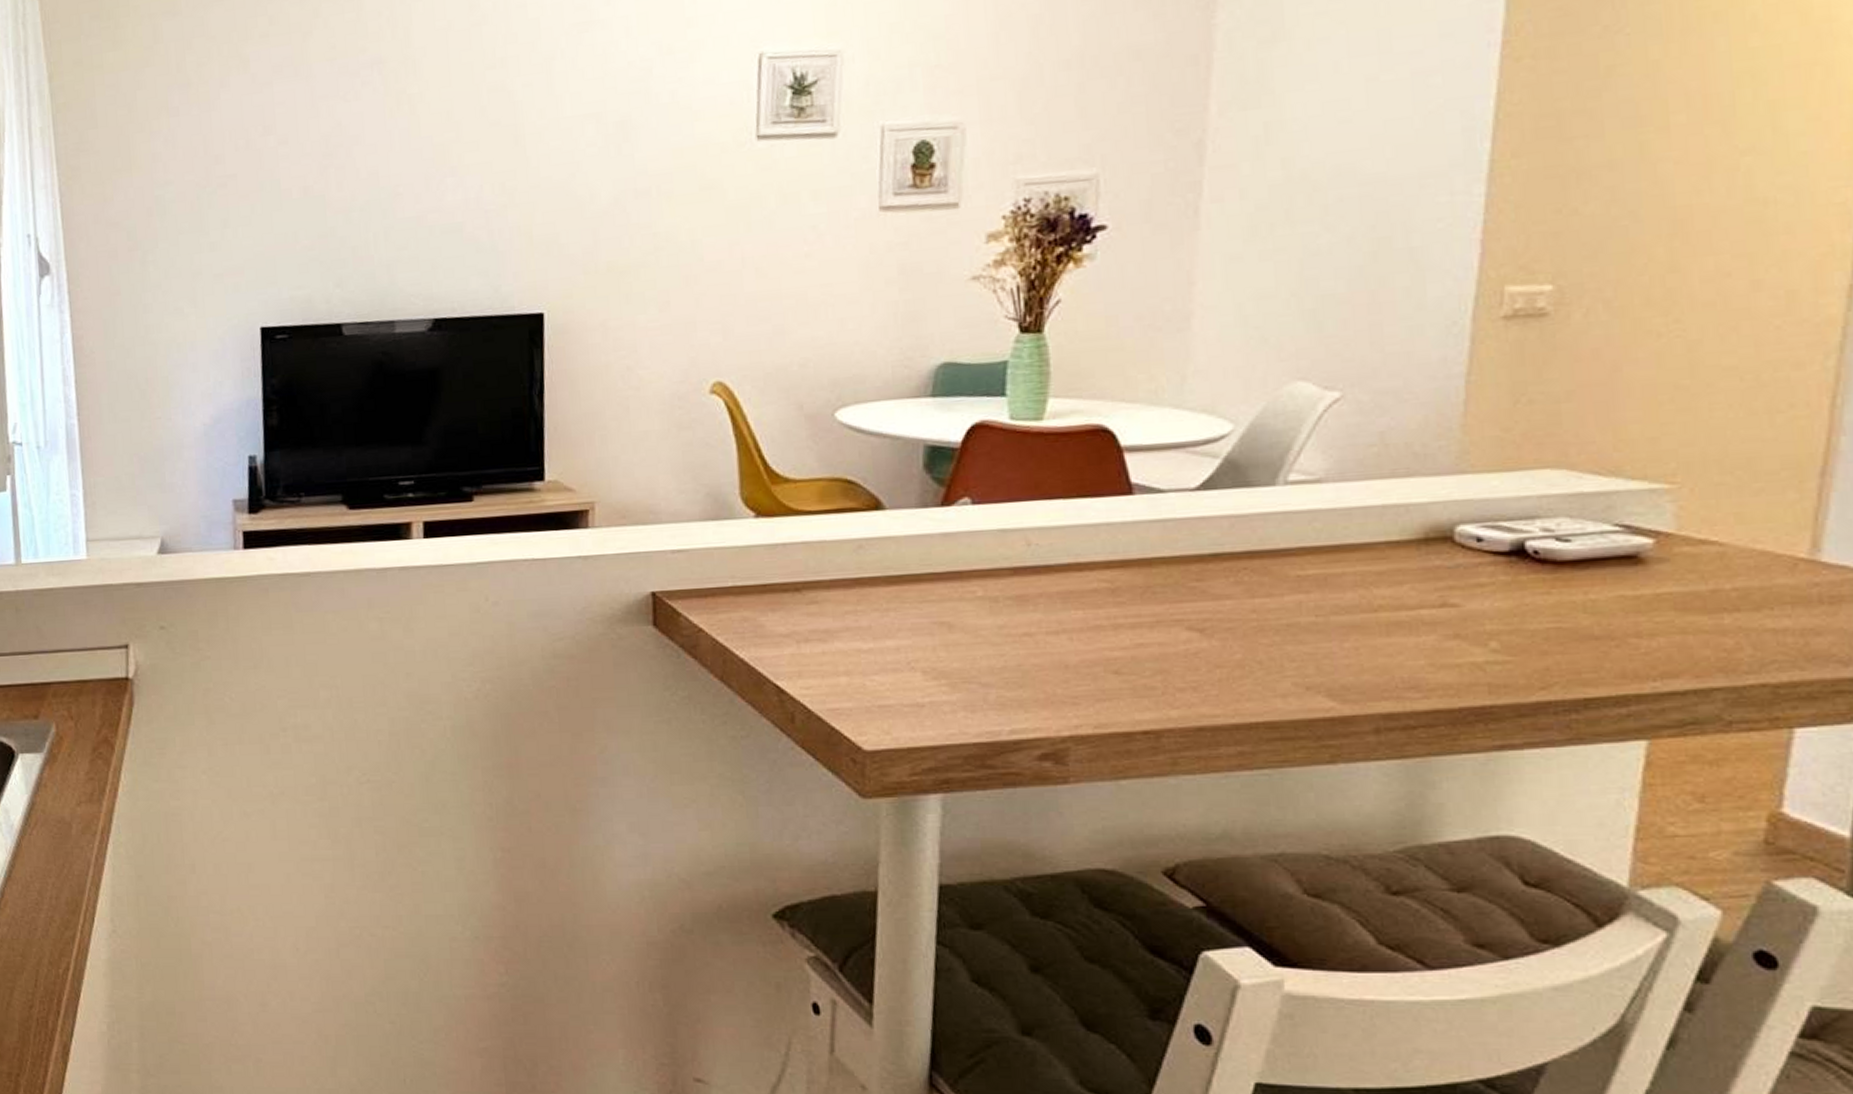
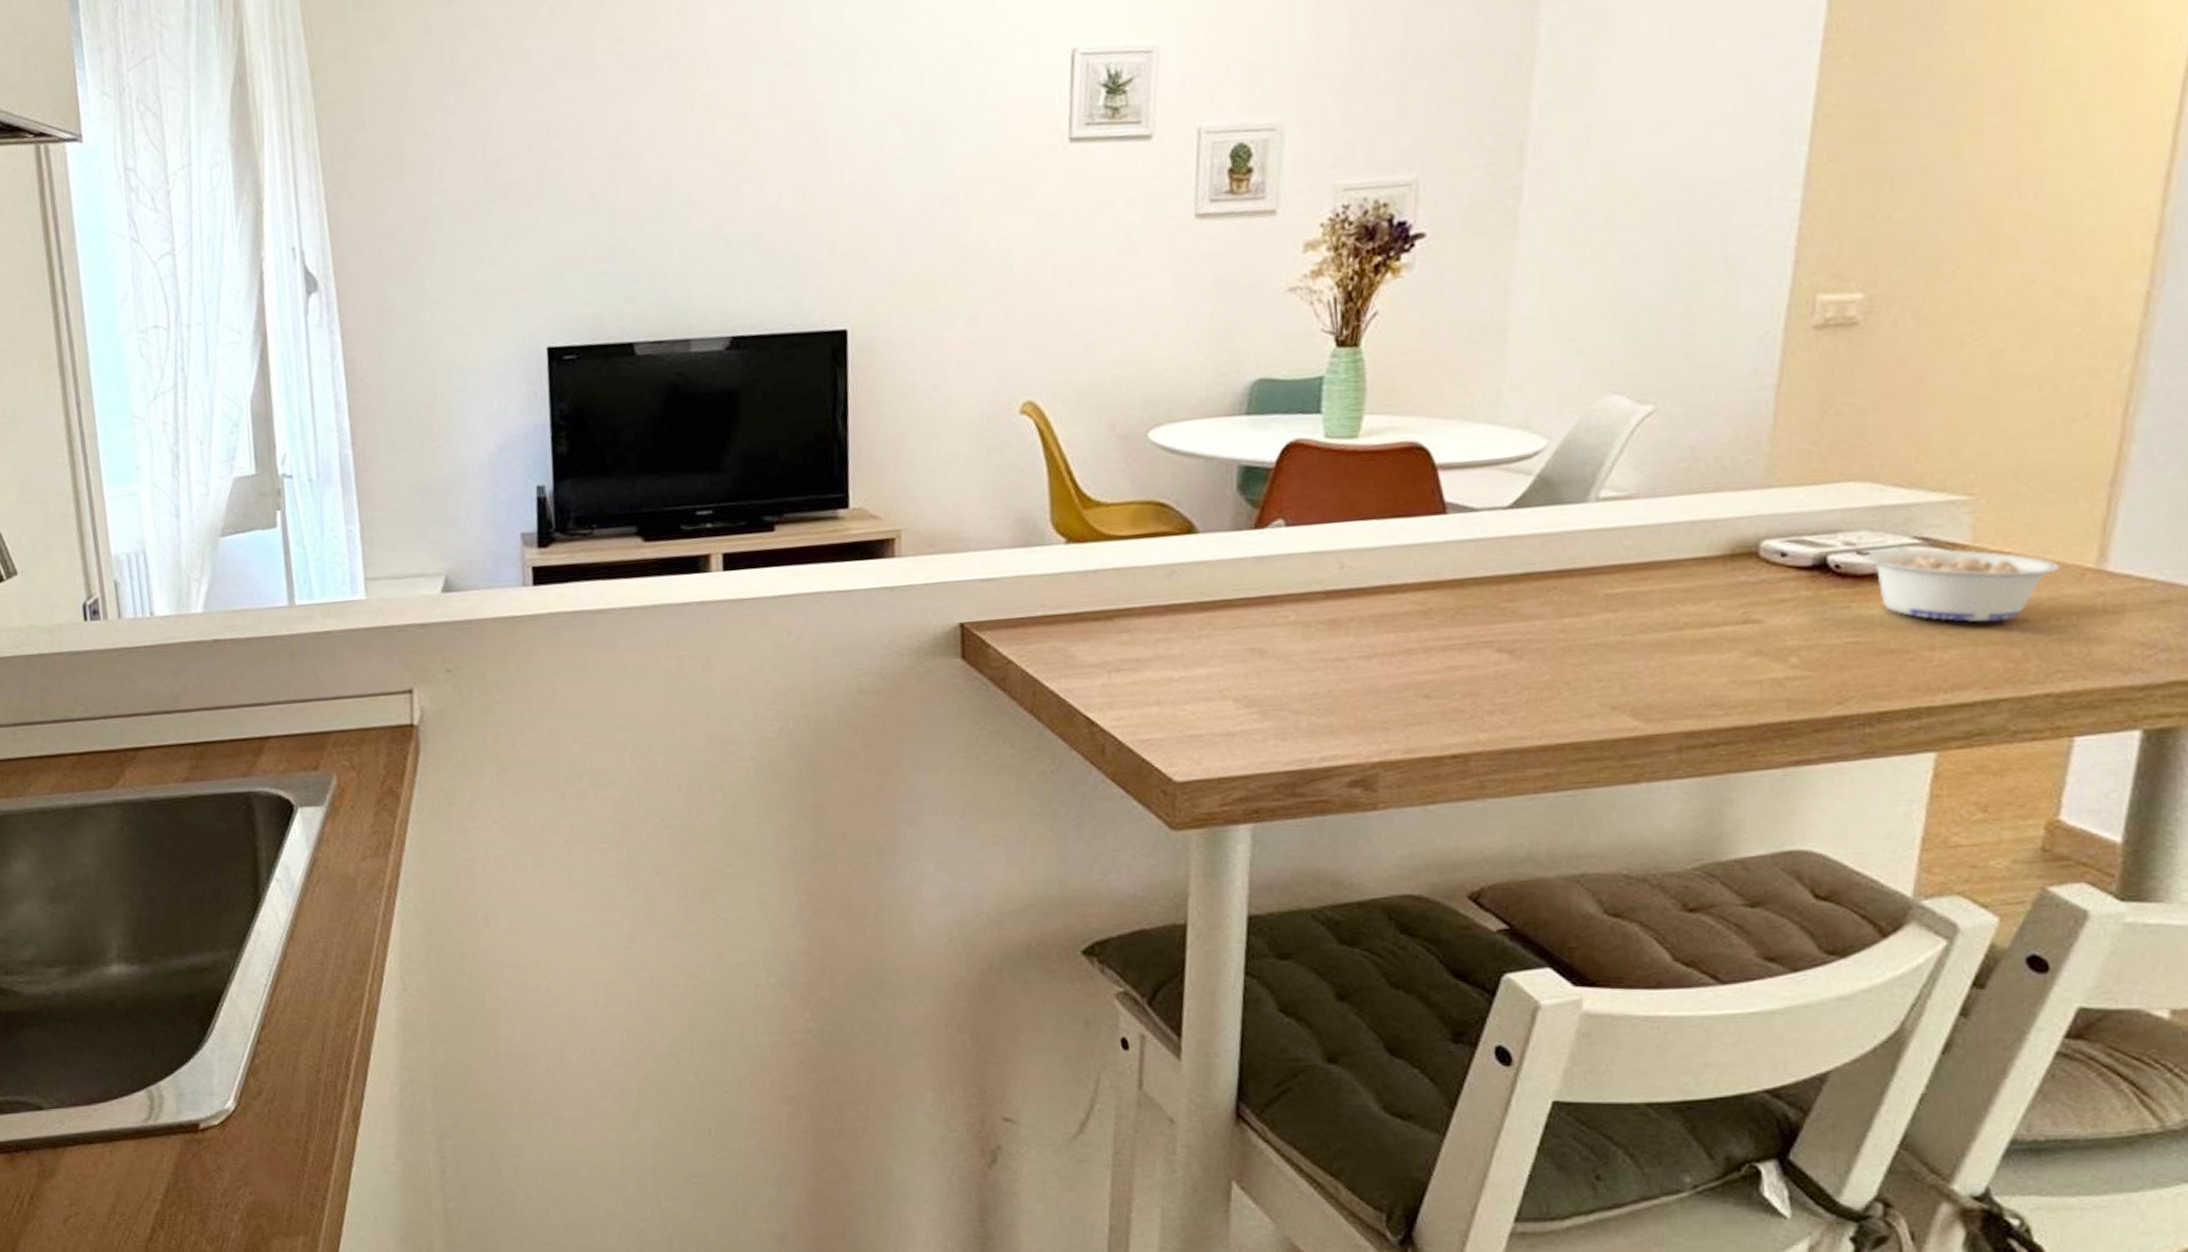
legume: none [1541,536,1770,611] -> present [1843,548,2059,622]

